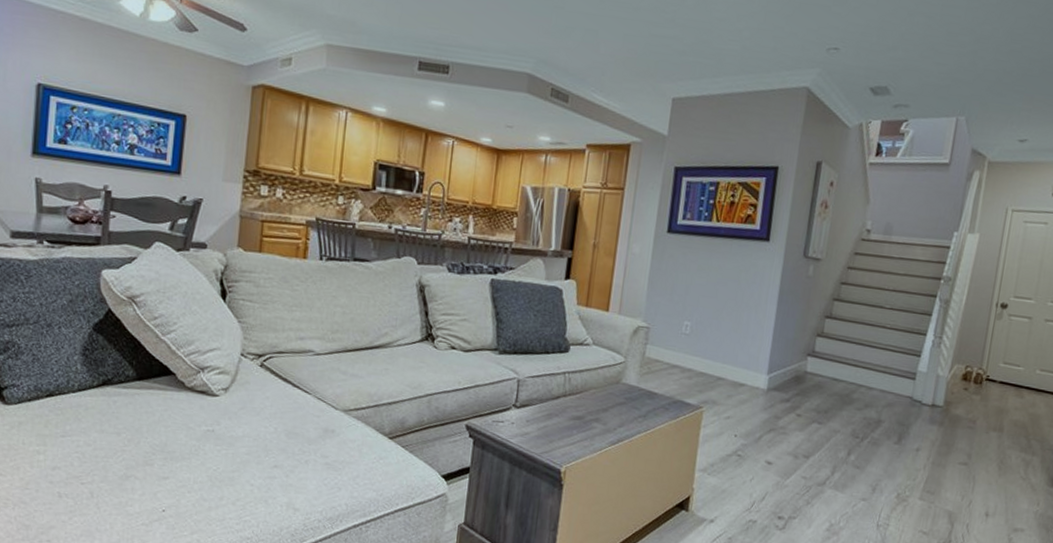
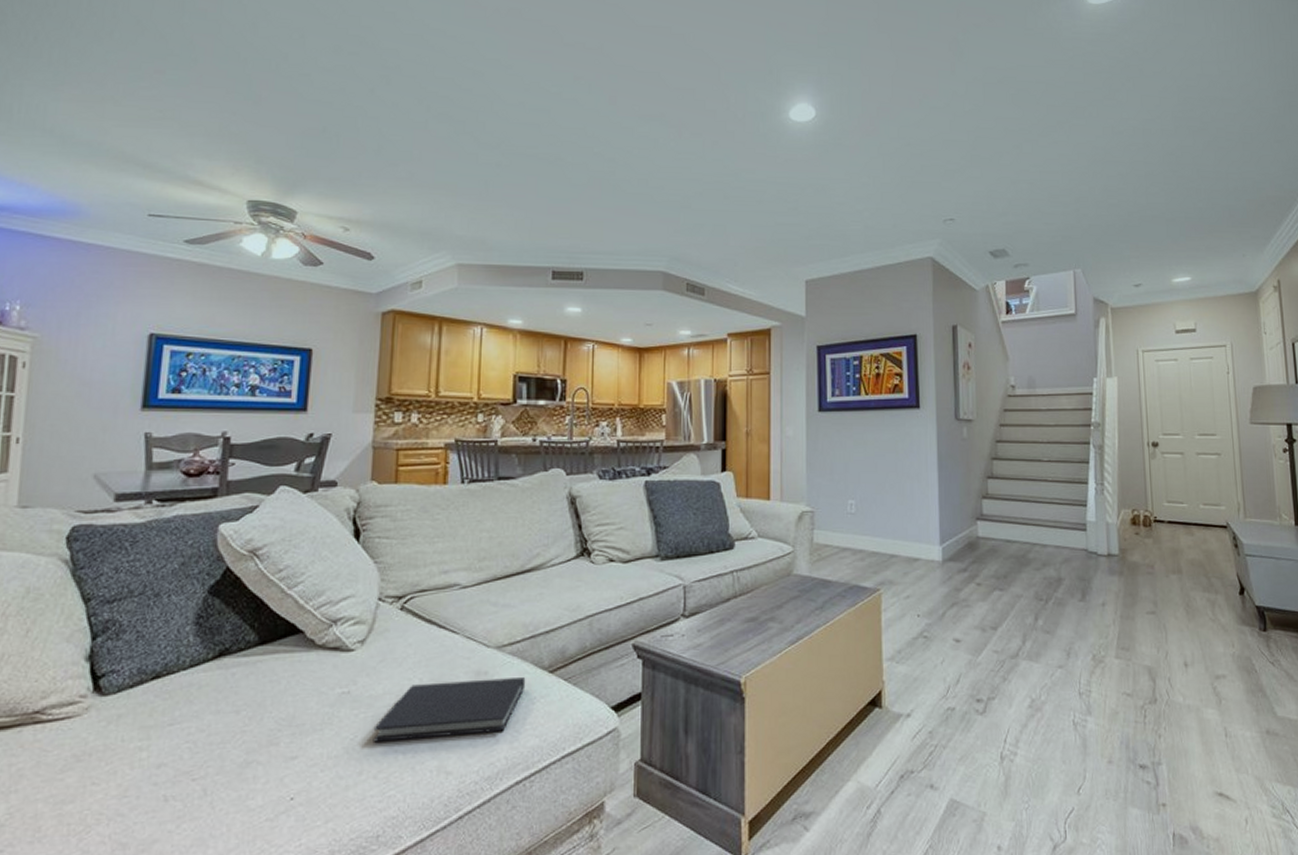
diary: none [232,432,368,483] -> present [373,677,526,742]

